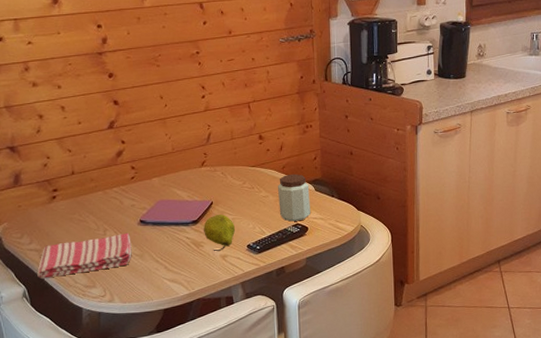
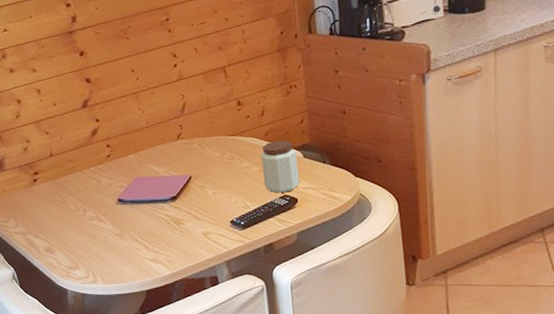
dish towel: present [37,232,132,279] -> none [24,212,112,261]
fruit: present [204,214,236,252] -> none [183,189,217,229]

